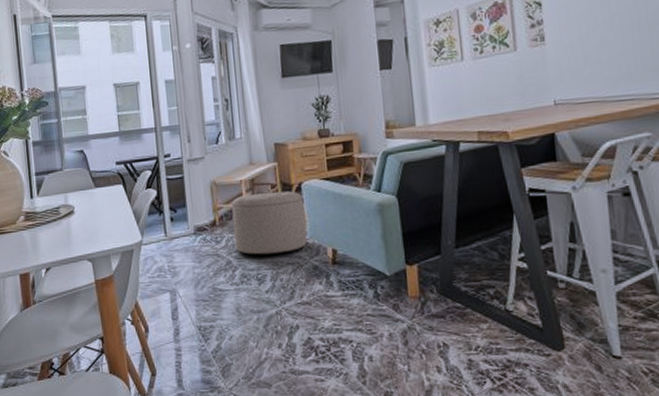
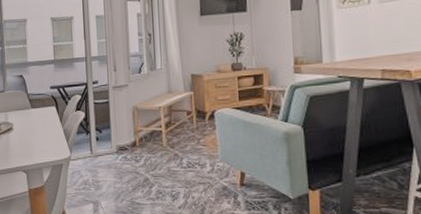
ottoman: present [231,191,308,255] -> none [150,118,218,174]

